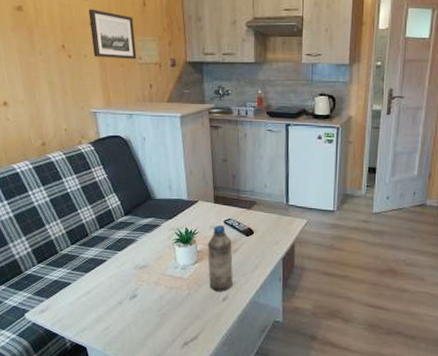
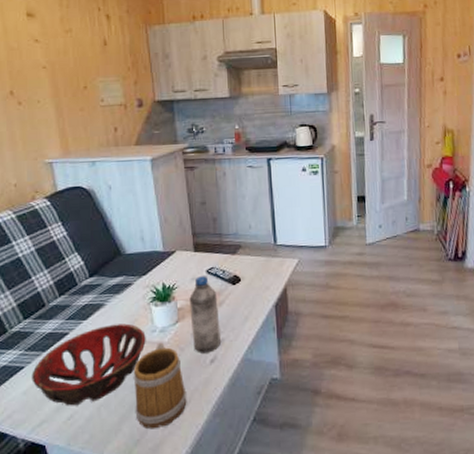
decorative bowl: none [77,257,170,320] -> present [32,323,146,406]
wall art: present [89,9,137,59] -> none [42,51,98,103]
mug: none [158,277,201,348] -> present [133,342,187,429]

